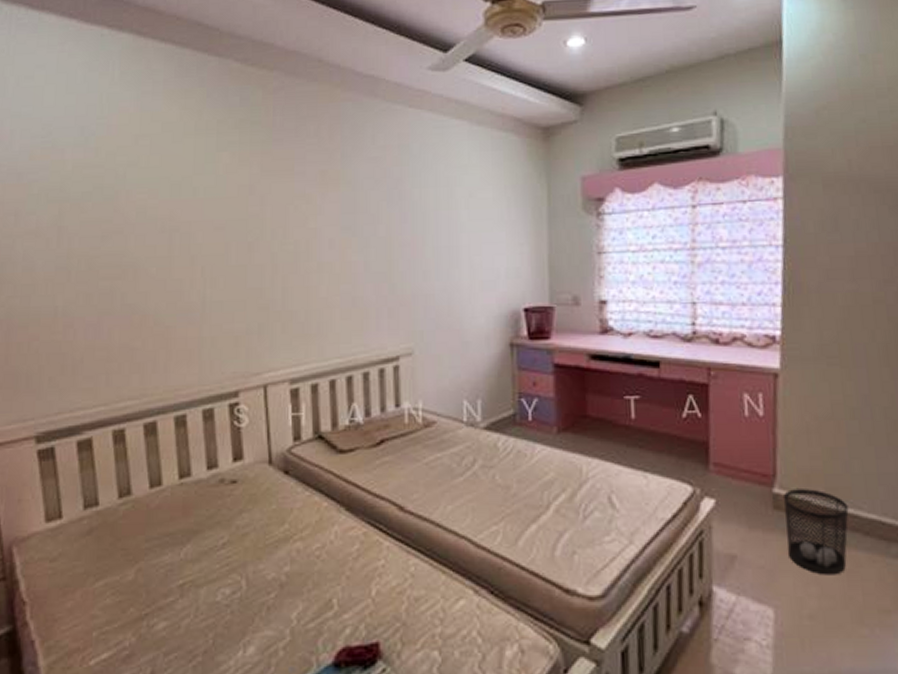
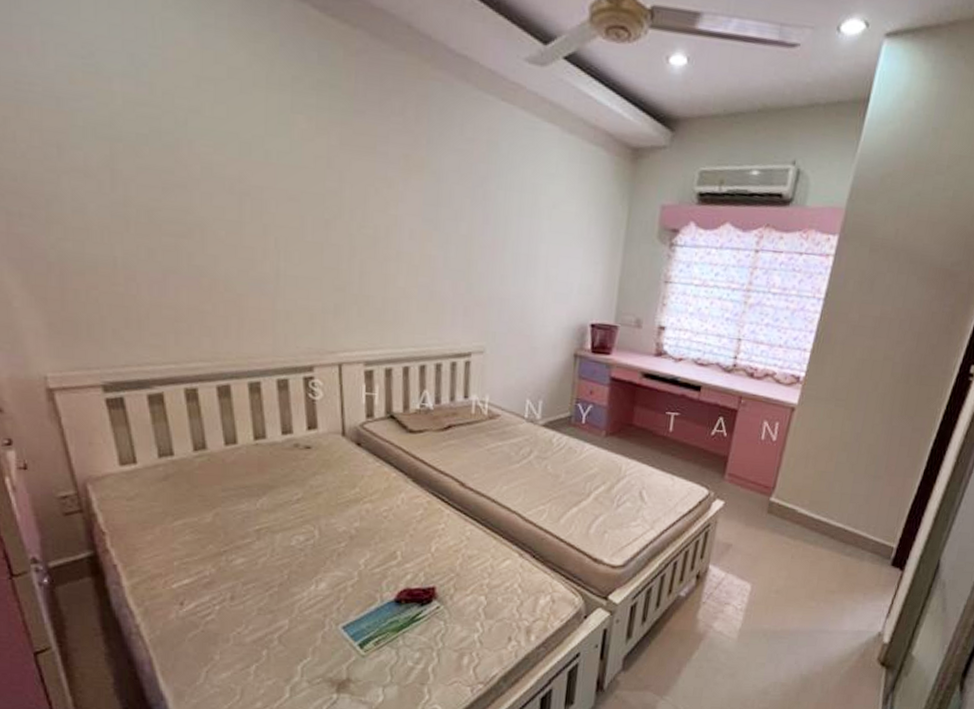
waste bin: present [784,489,849,575] -> none [771,499,824,564]

